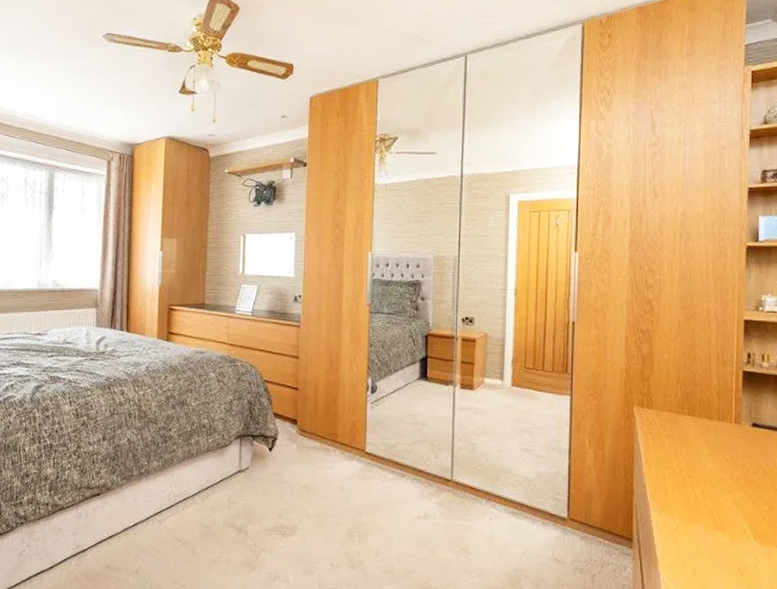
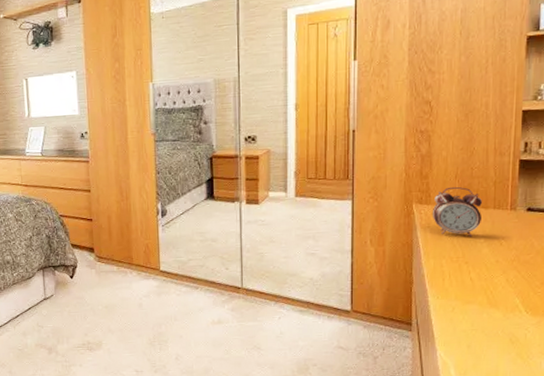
alarm clock: none [653,392,705,449] -> present [432,186,482,237]

